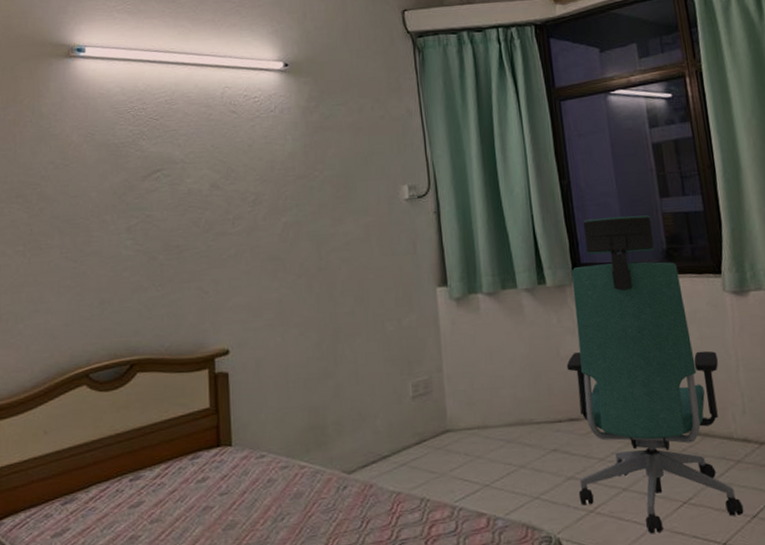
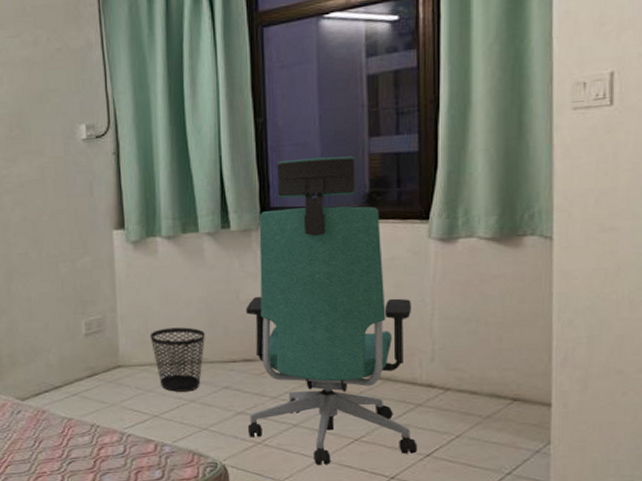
wastebasket: none [476,386,531,457] -> present [150,327,205,392]

